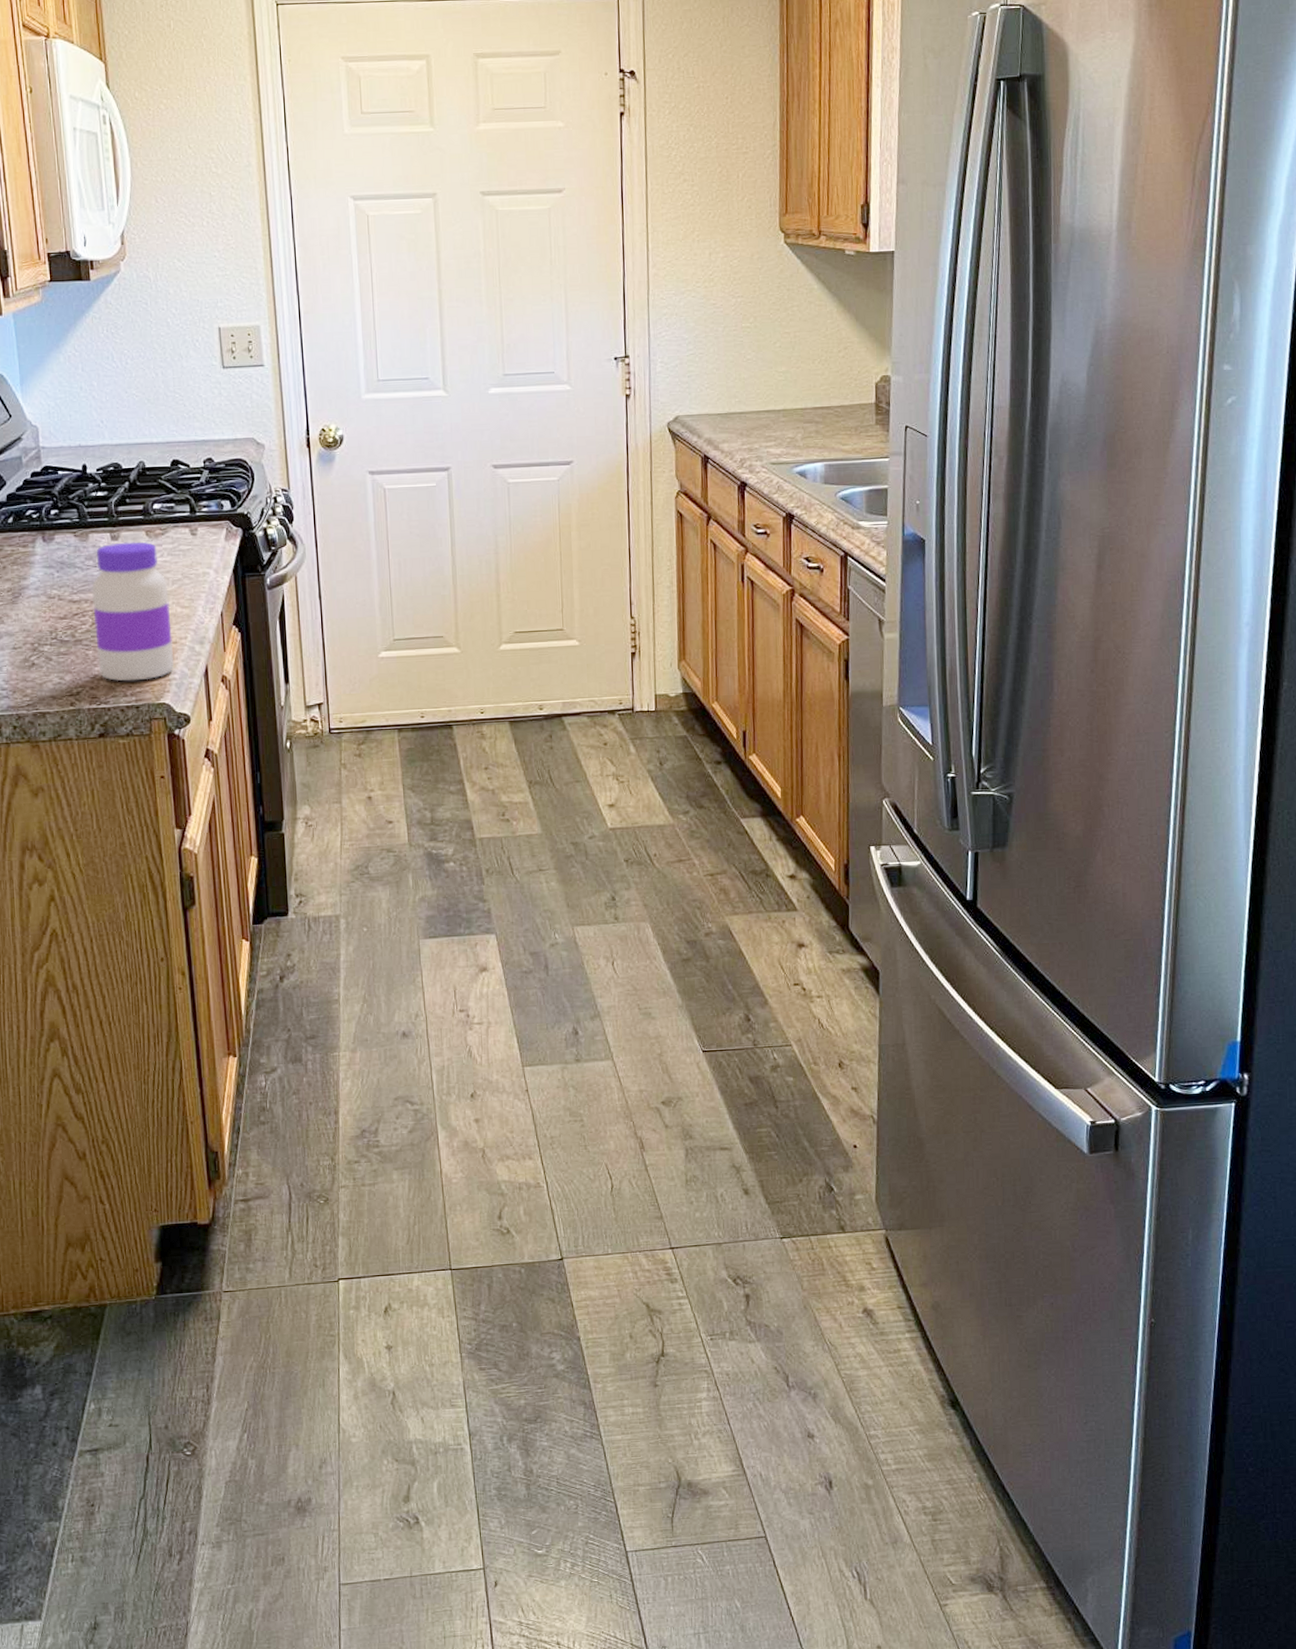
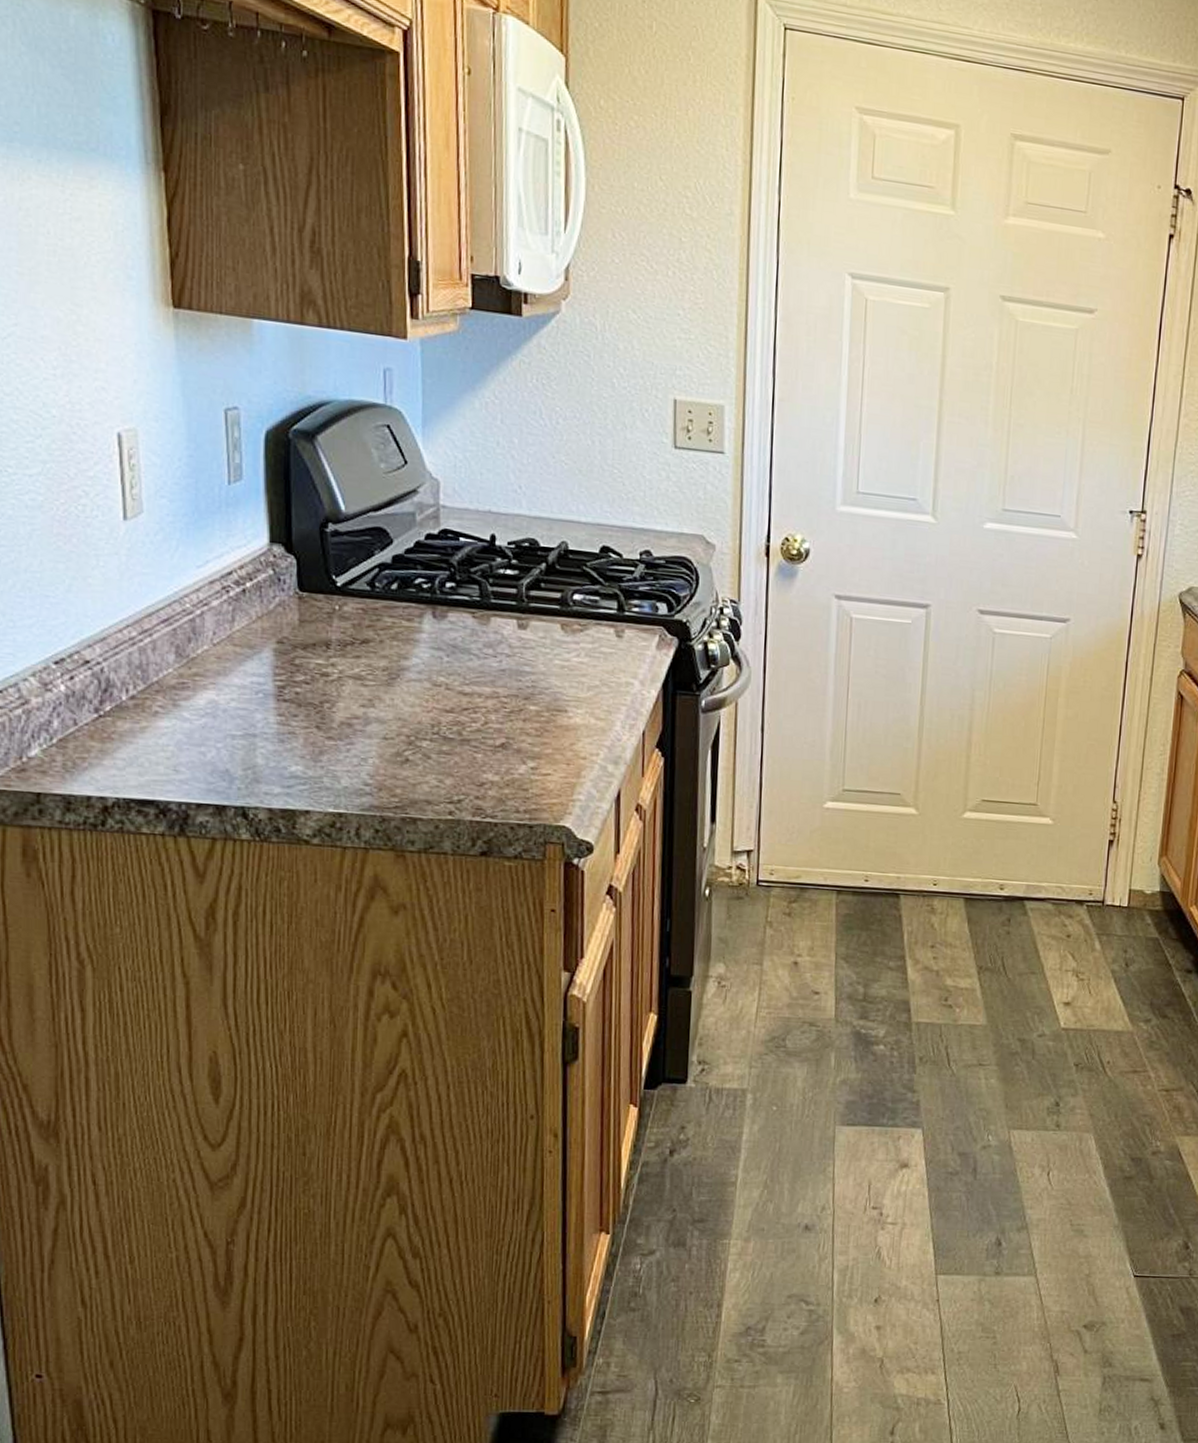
jar: present [92,541,175,682] -> none [487,632,583,797]

